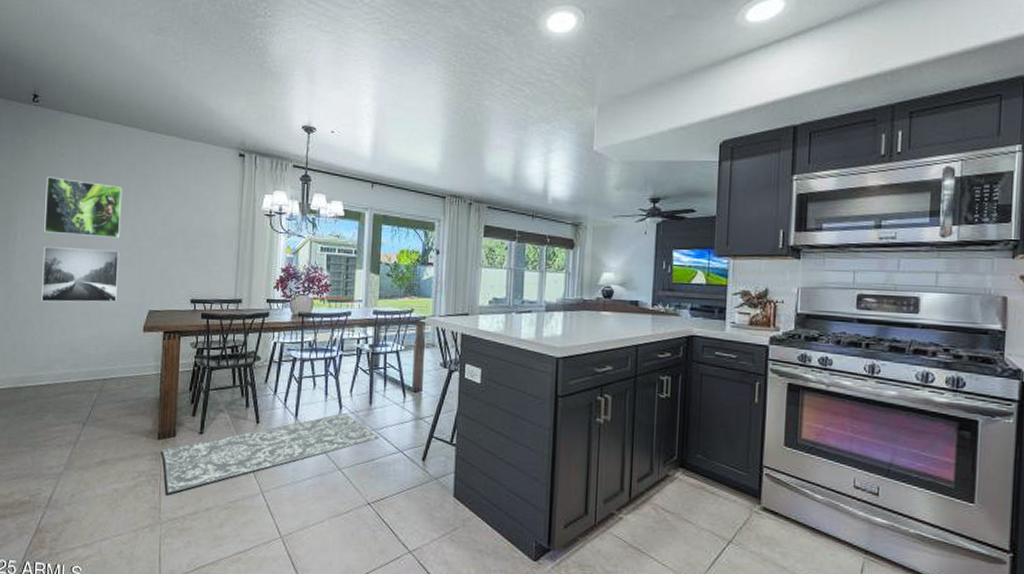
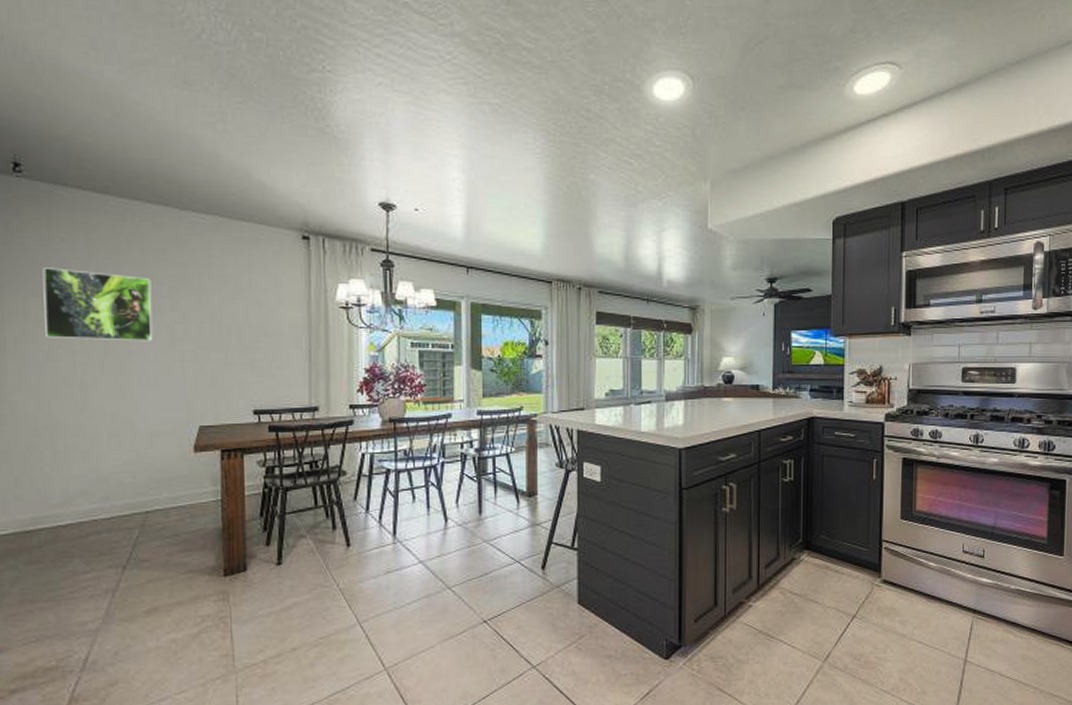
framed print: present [41,246,120,303] -> none [47,354,156,424]
rug: present [162,413,380,494] -> none [230,526,494,638]

